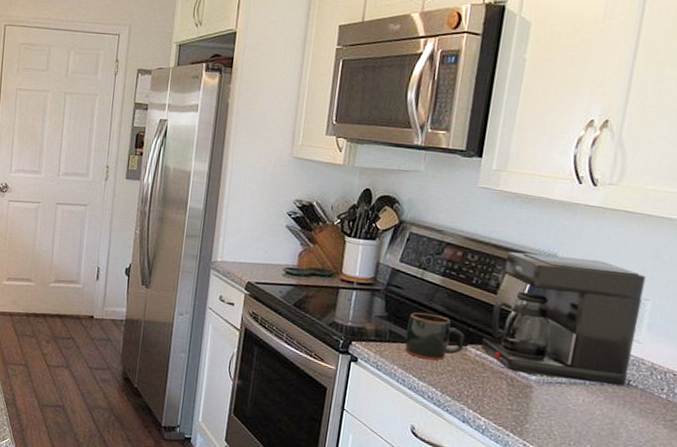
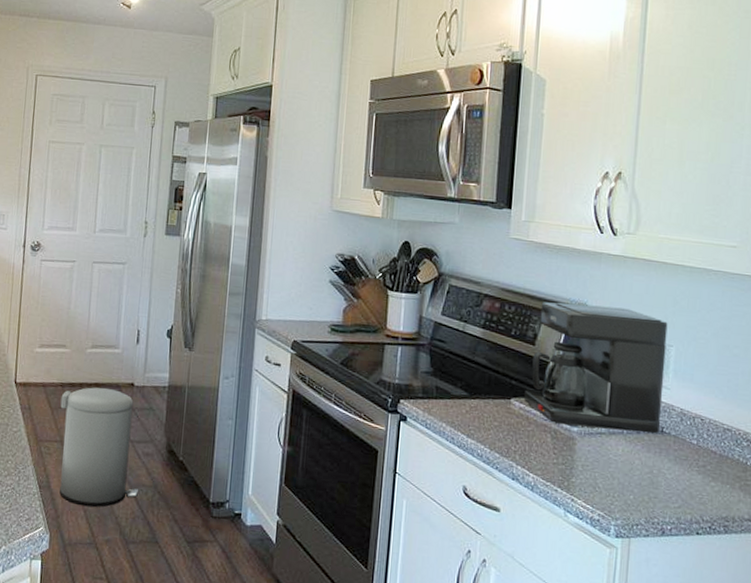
pedal bin: none [24,318,97,425] -> present [59,387,139,507]
mug: present [405,312,466,361] -> none [452,366,509,416]

